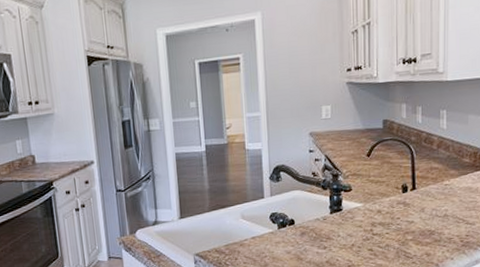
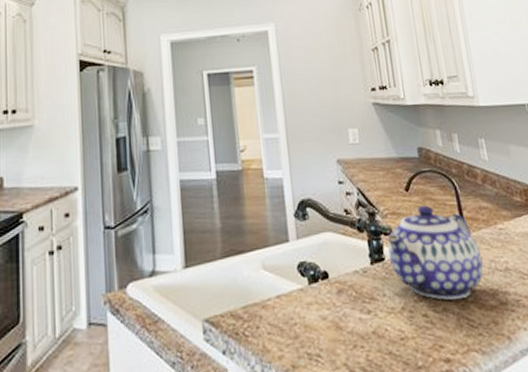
teapot: none [345,167,425,239] -> present [386,205,484,300]

